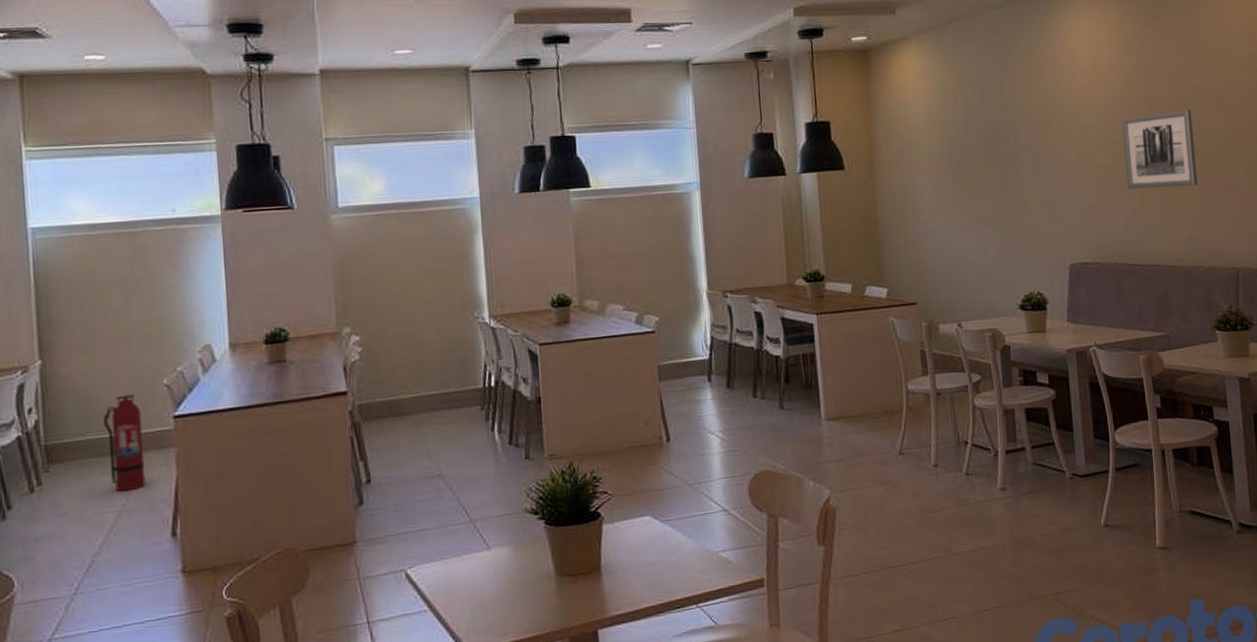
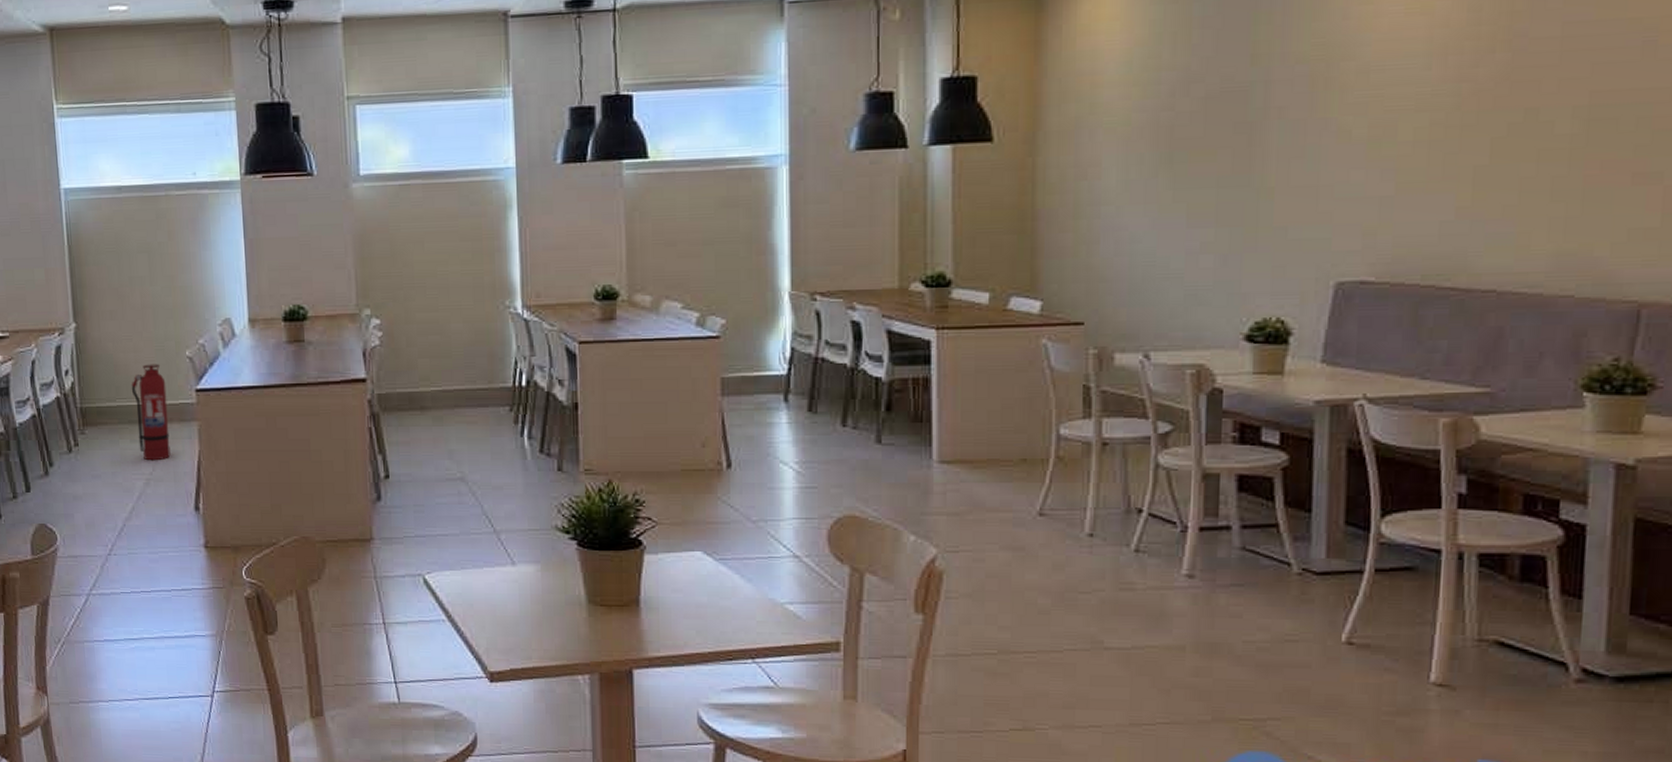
wall art: present [1121,109,1198,189] -> none [1452,57,1590,178]

